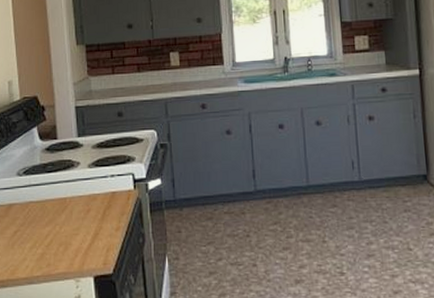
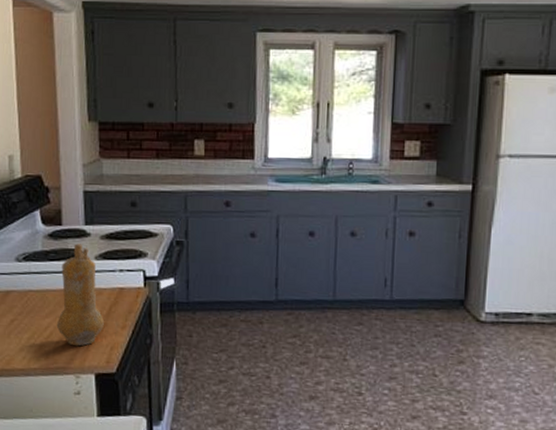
pepper mill: none [56,154,99,251] -> present [56,243,104,347]

